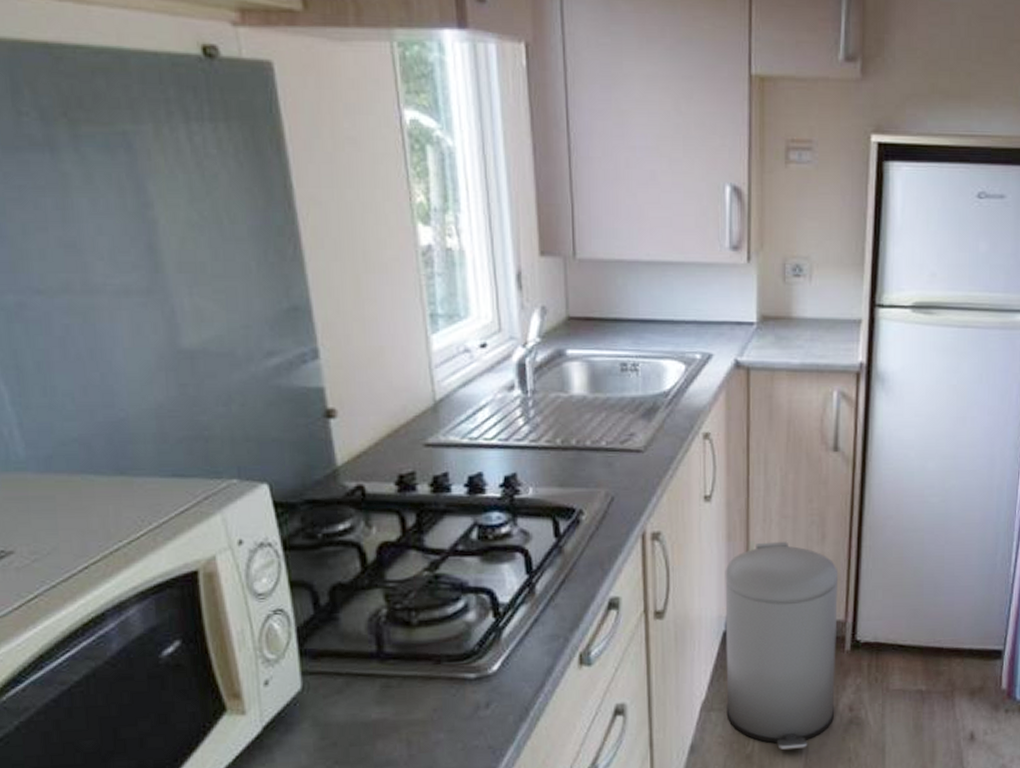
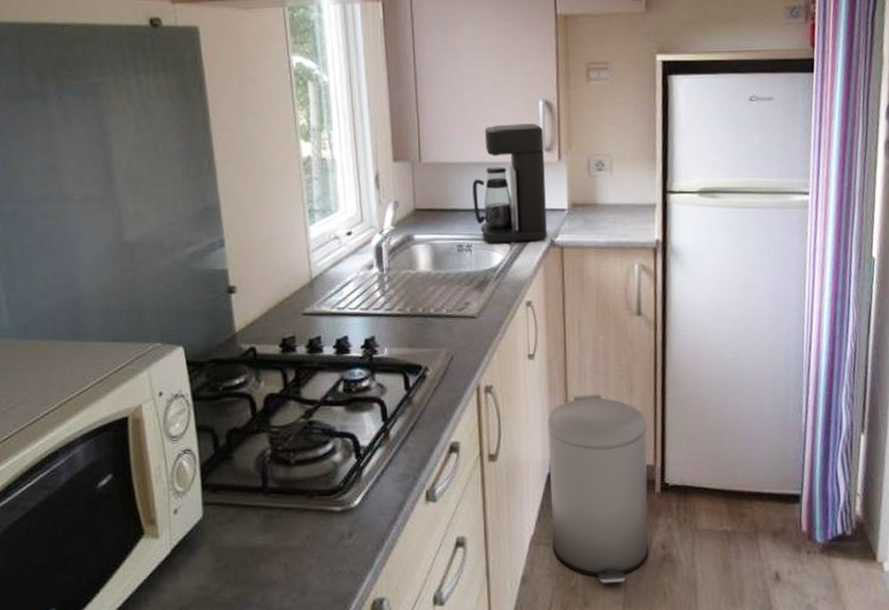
coffee maker: none [640,214,731,362] -> present [472,123,547,243]

